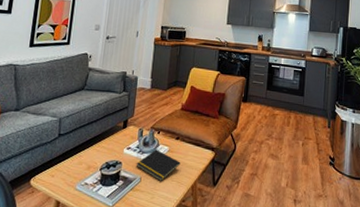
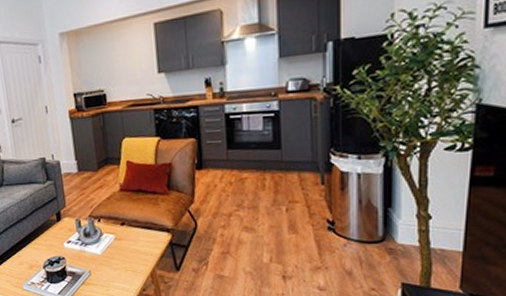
notepad: present [136,149,181,181] -> none [81,239,133,272]

